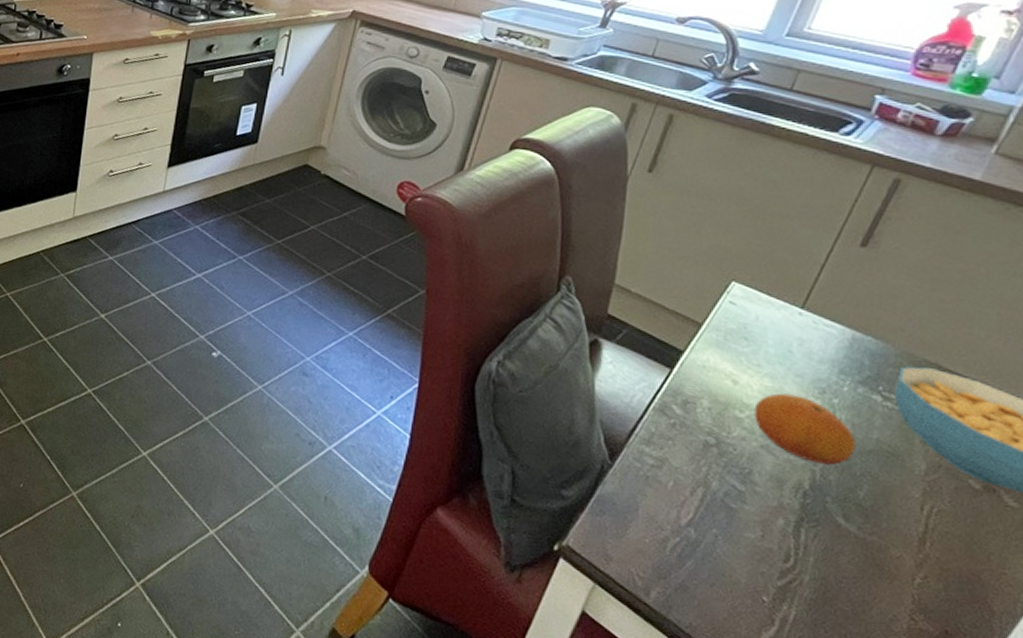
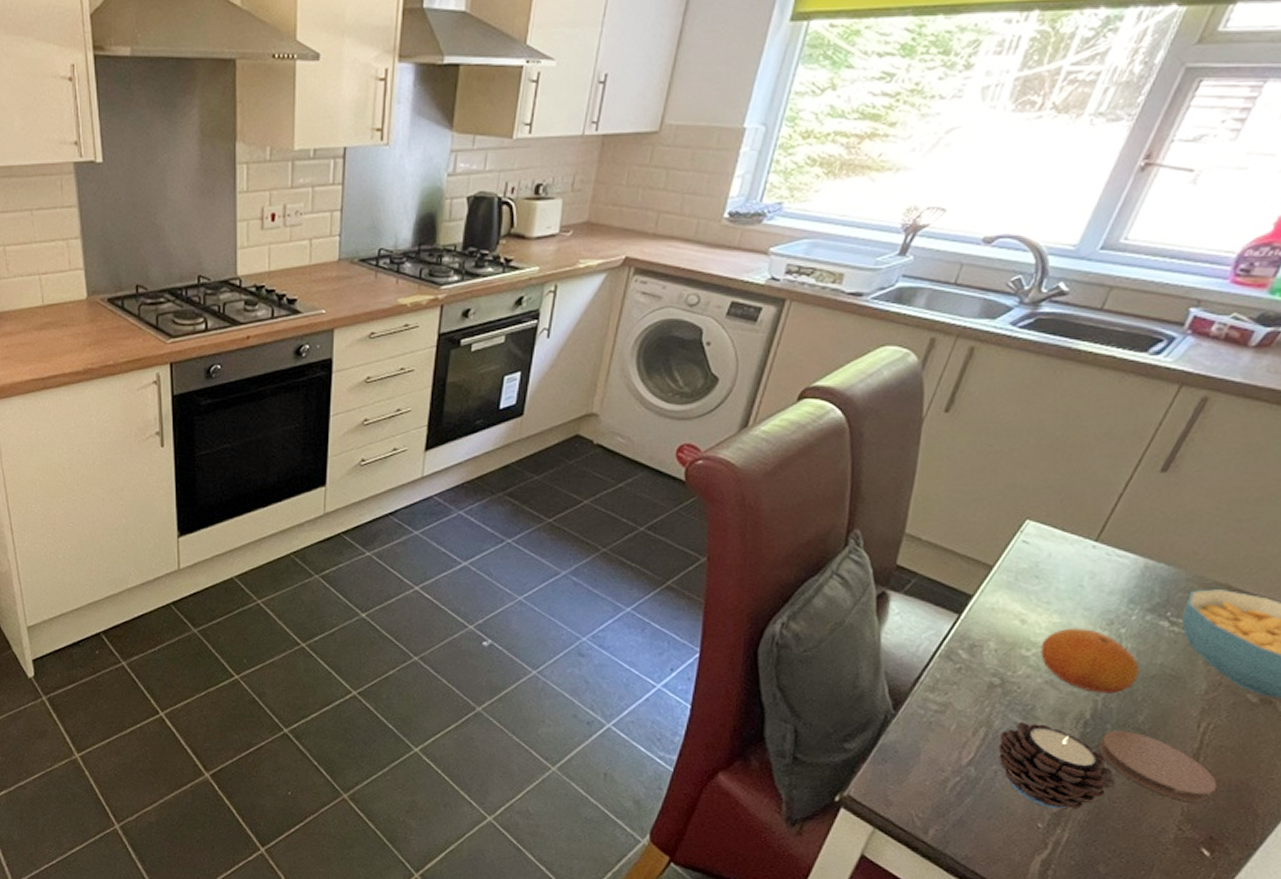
candle: none [717,485,842,585] -> present [998,721,1117,809]
coaster: none [819,504,948,591] -> present [1097,730,1218,802]

